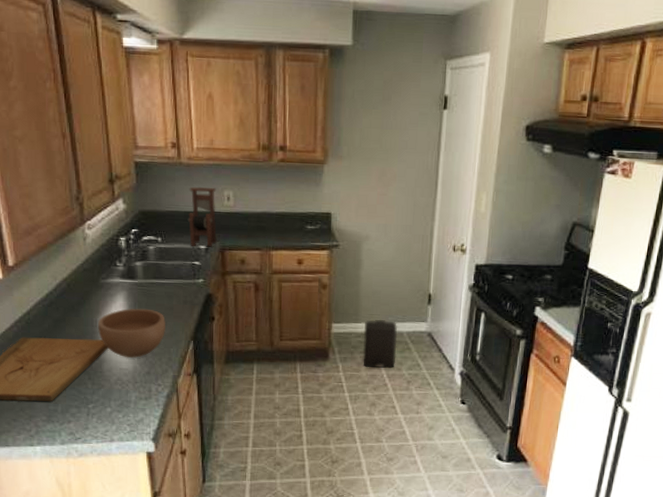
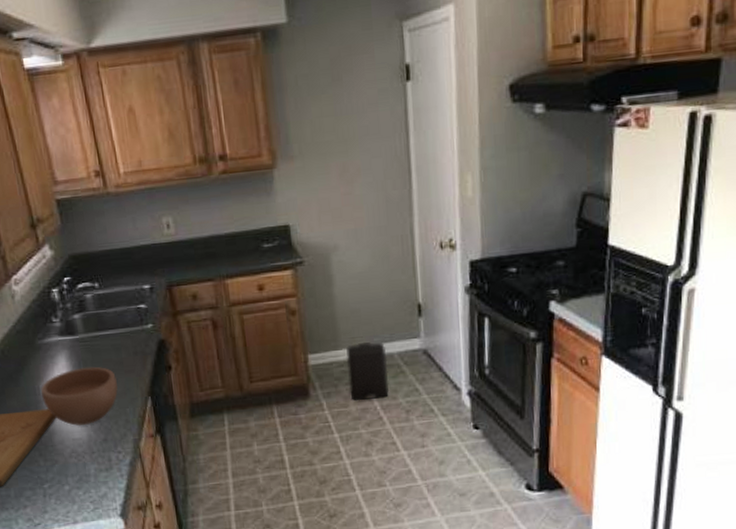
paper towel holder: present [187,187,217,247] -> none [122,216,162,288]

